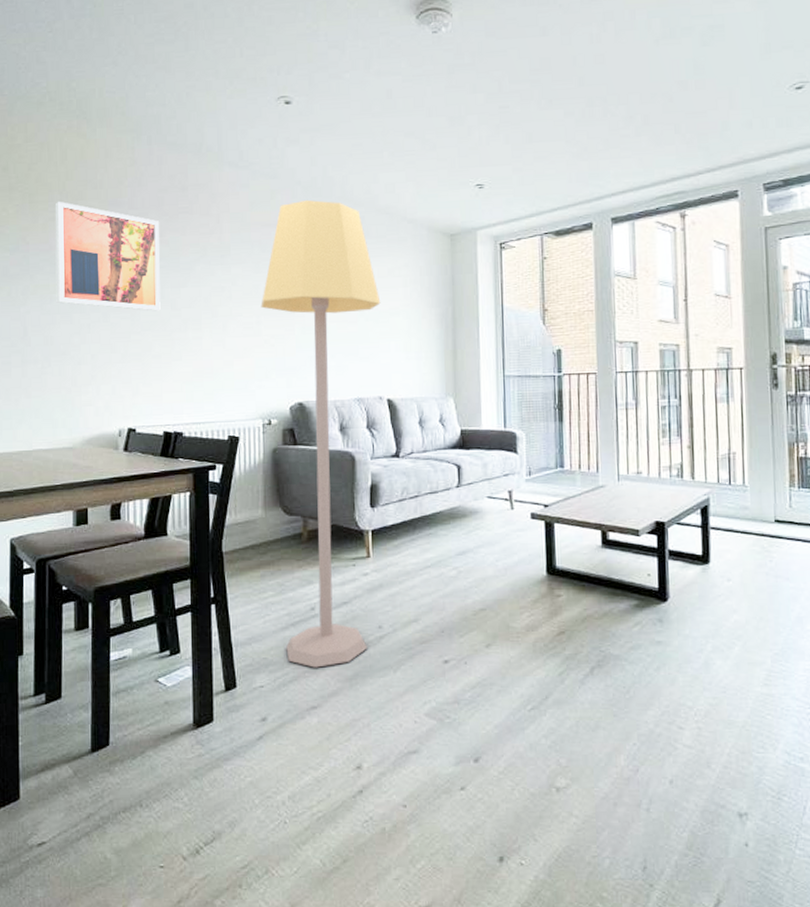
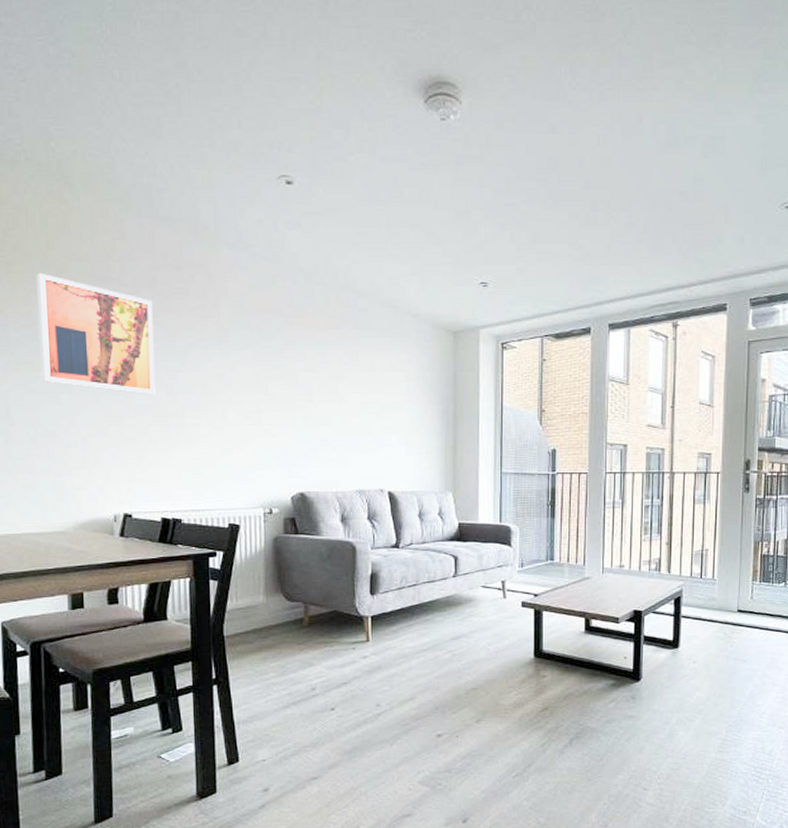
lamp: present [260,199,381,668] -> none [261,287,383,743]

